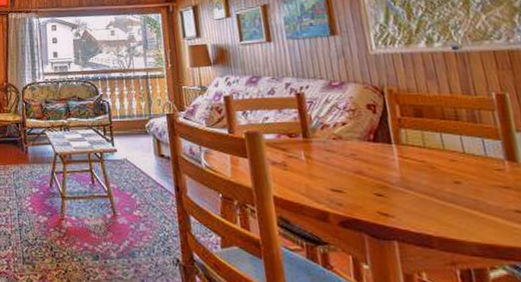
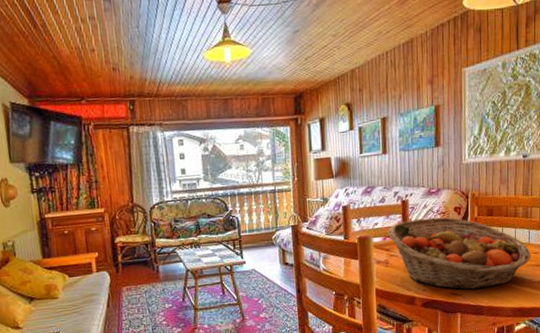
fruit basket: none [282,115,494,212] -> present [388,217,531,290]

